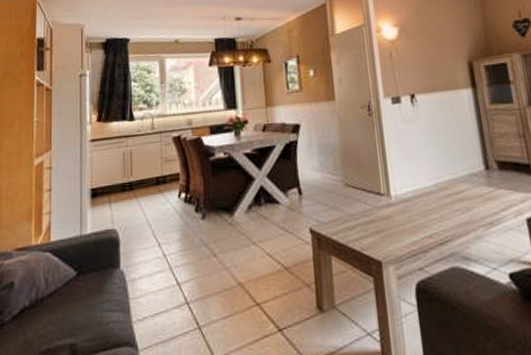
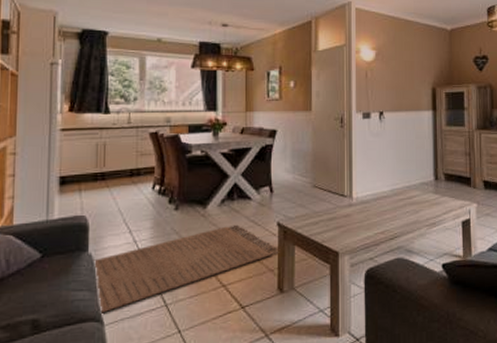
rug: none [125,233,316,339] -> present [93,224,281,315]

